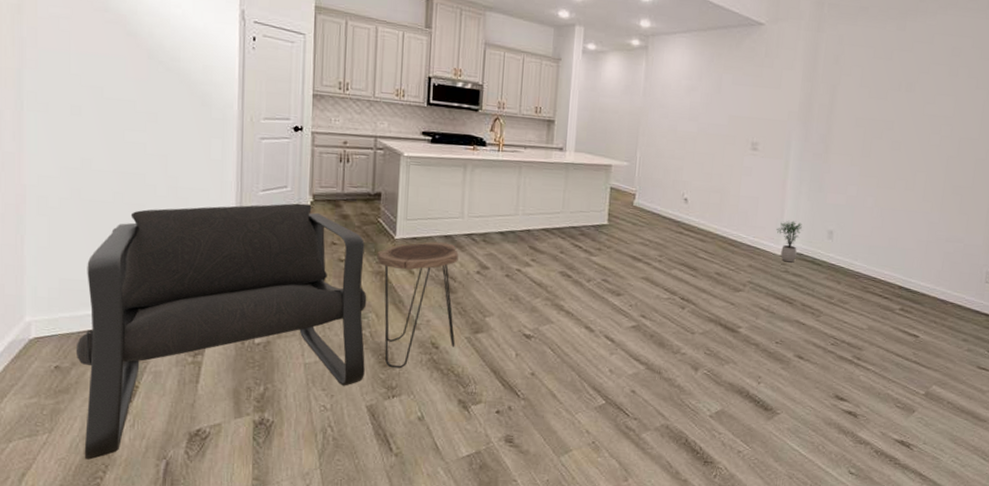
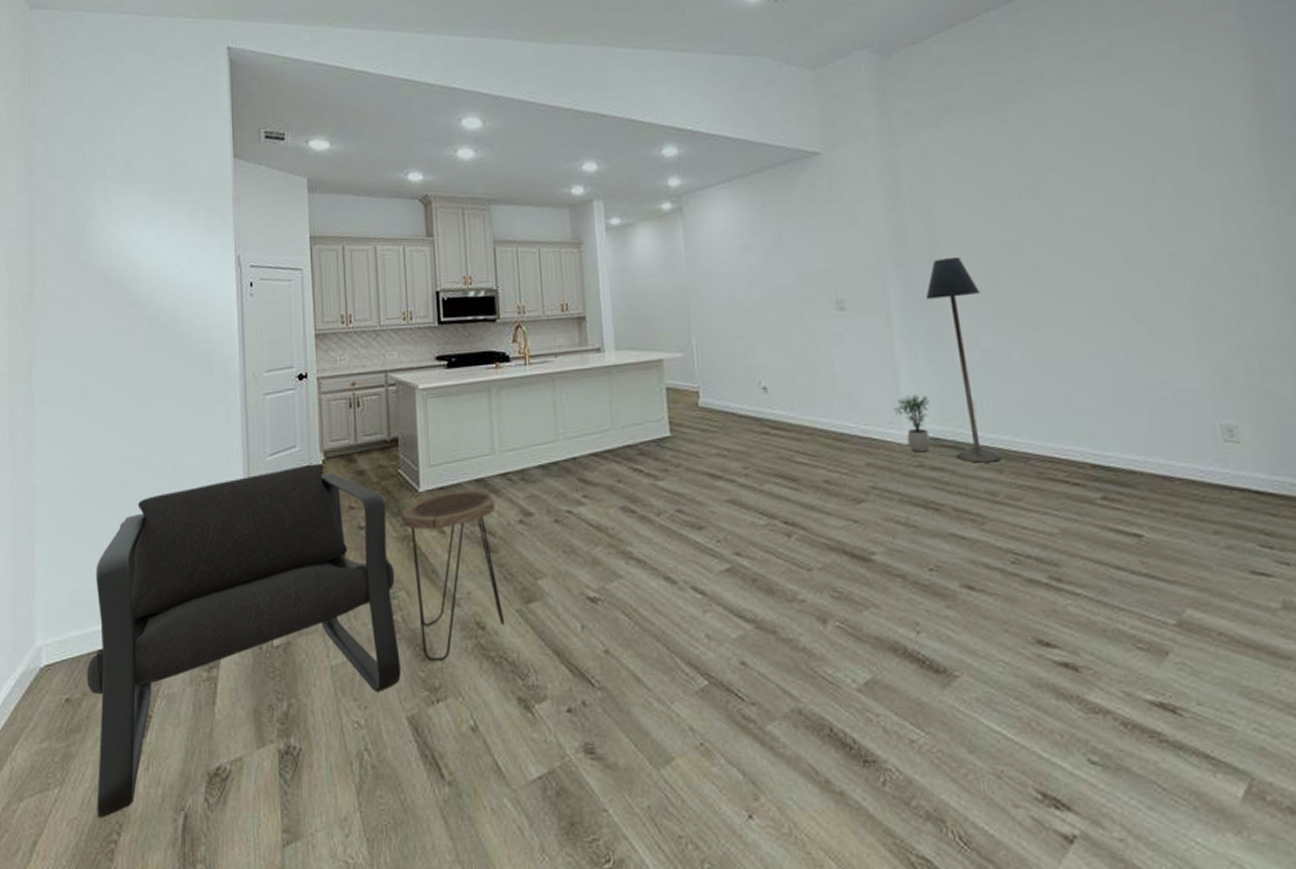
floor lamp: none [811,124,855,276] -> present [925,256,1002,463]

